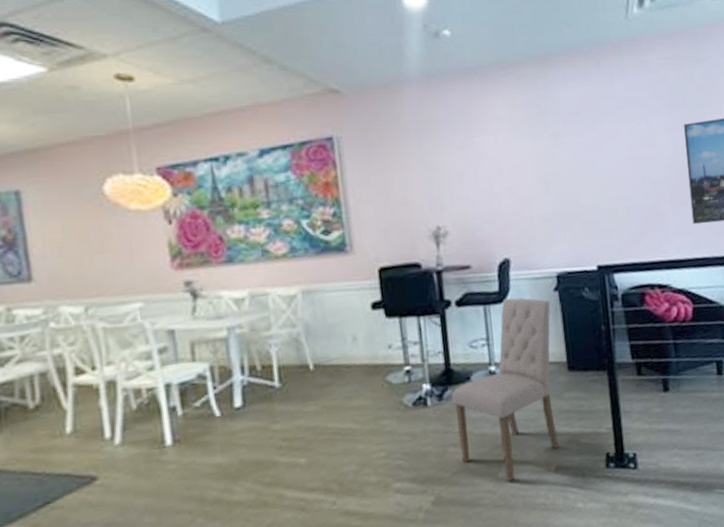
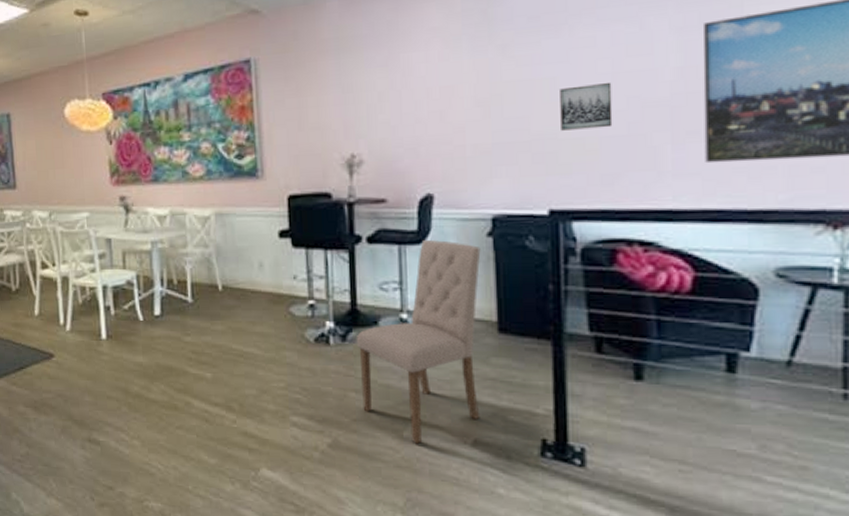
wall art: none [597,165,635,203] -> present [560,82,613,131]

